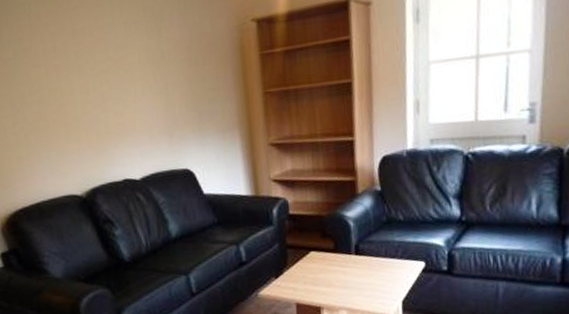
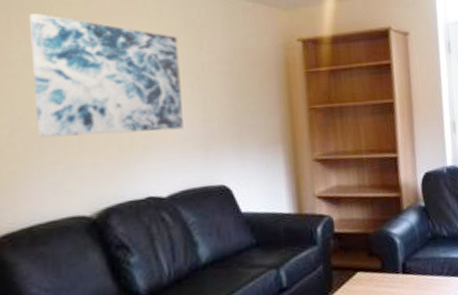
wall art: none [13,13,149,129] -> present [28,14,183,139]

